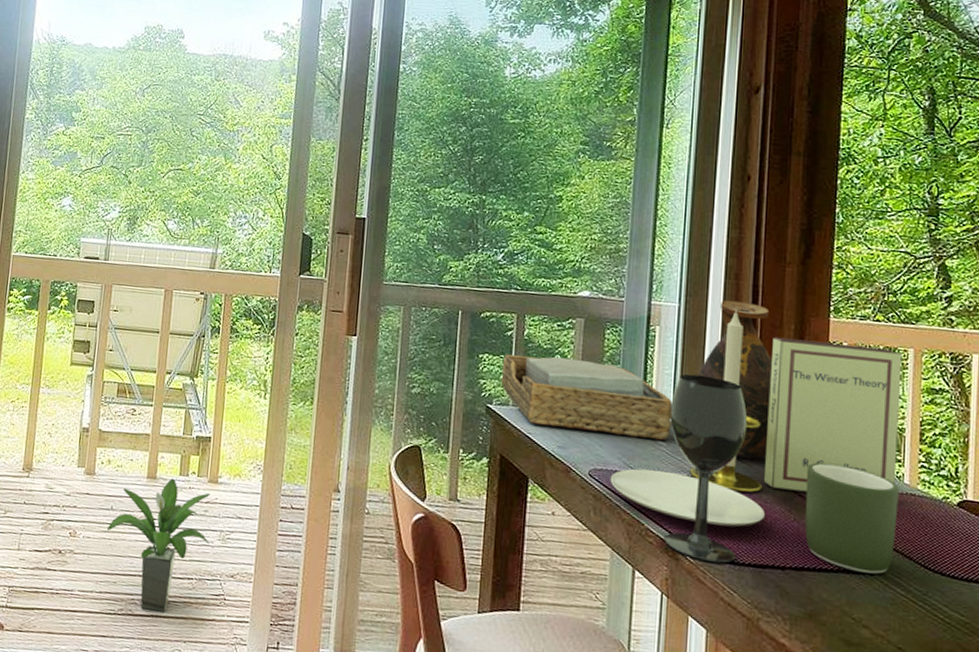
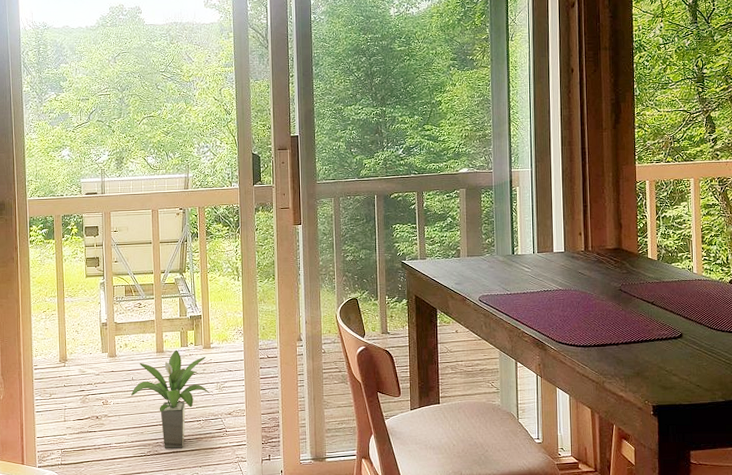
napkin holder: present [501,354,672,441] -> none [410,218,533,270]
plate: present [610,468,765,527] -> none [494,289,602,322]
wine glass: present [664,374,748,564] -> none [531,218,586,349]
candle: present [689,309,763,493] -> none [548,167,599,297]
vase: present [699,300,773,459] -> none [549,161,601,272]
book: present [763,336,902,493] -> none [598,181,688,290]
mug: present [805,462,899,574] -> none [628,266,691,339]

